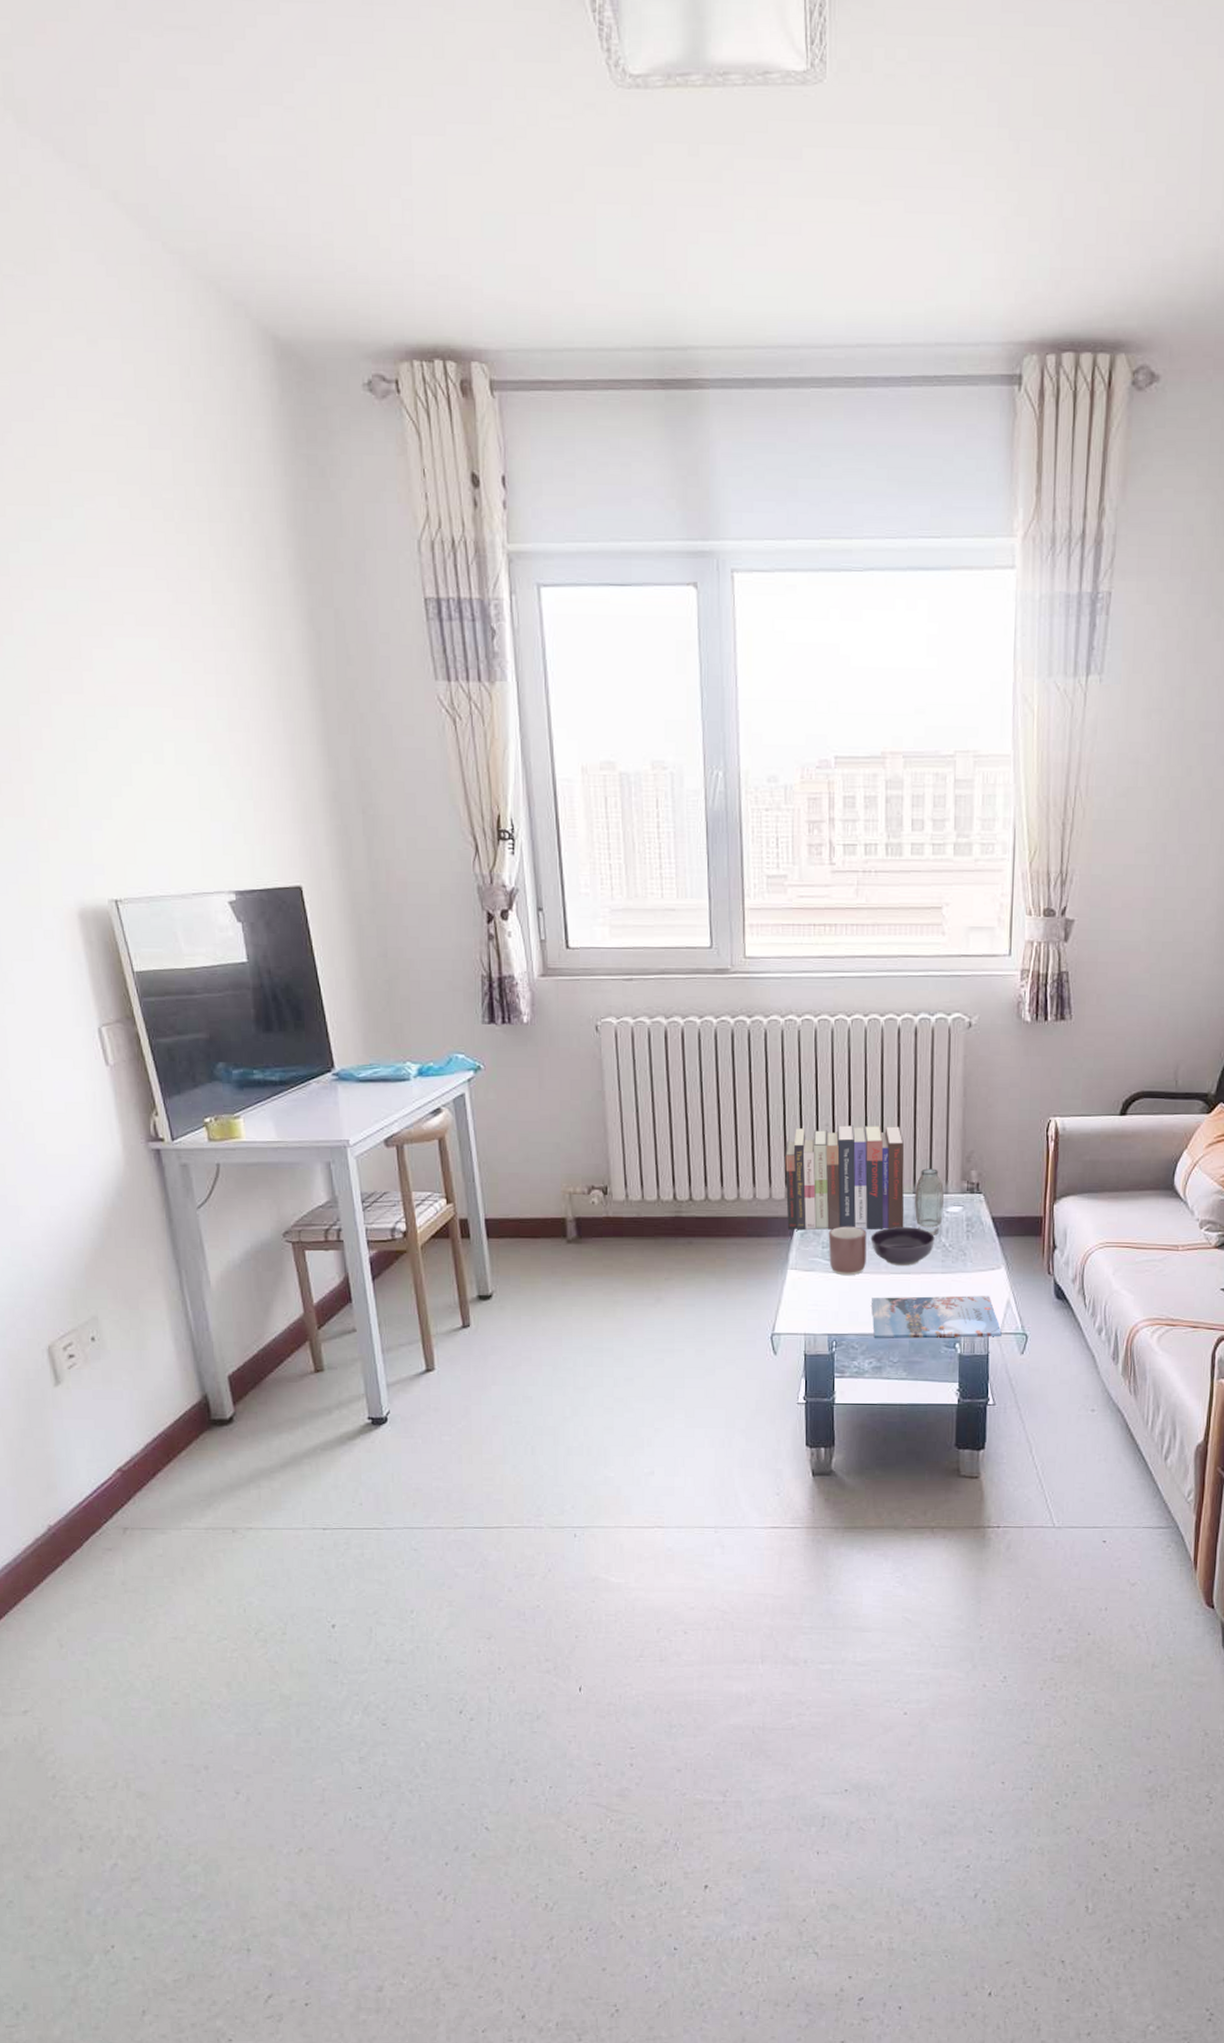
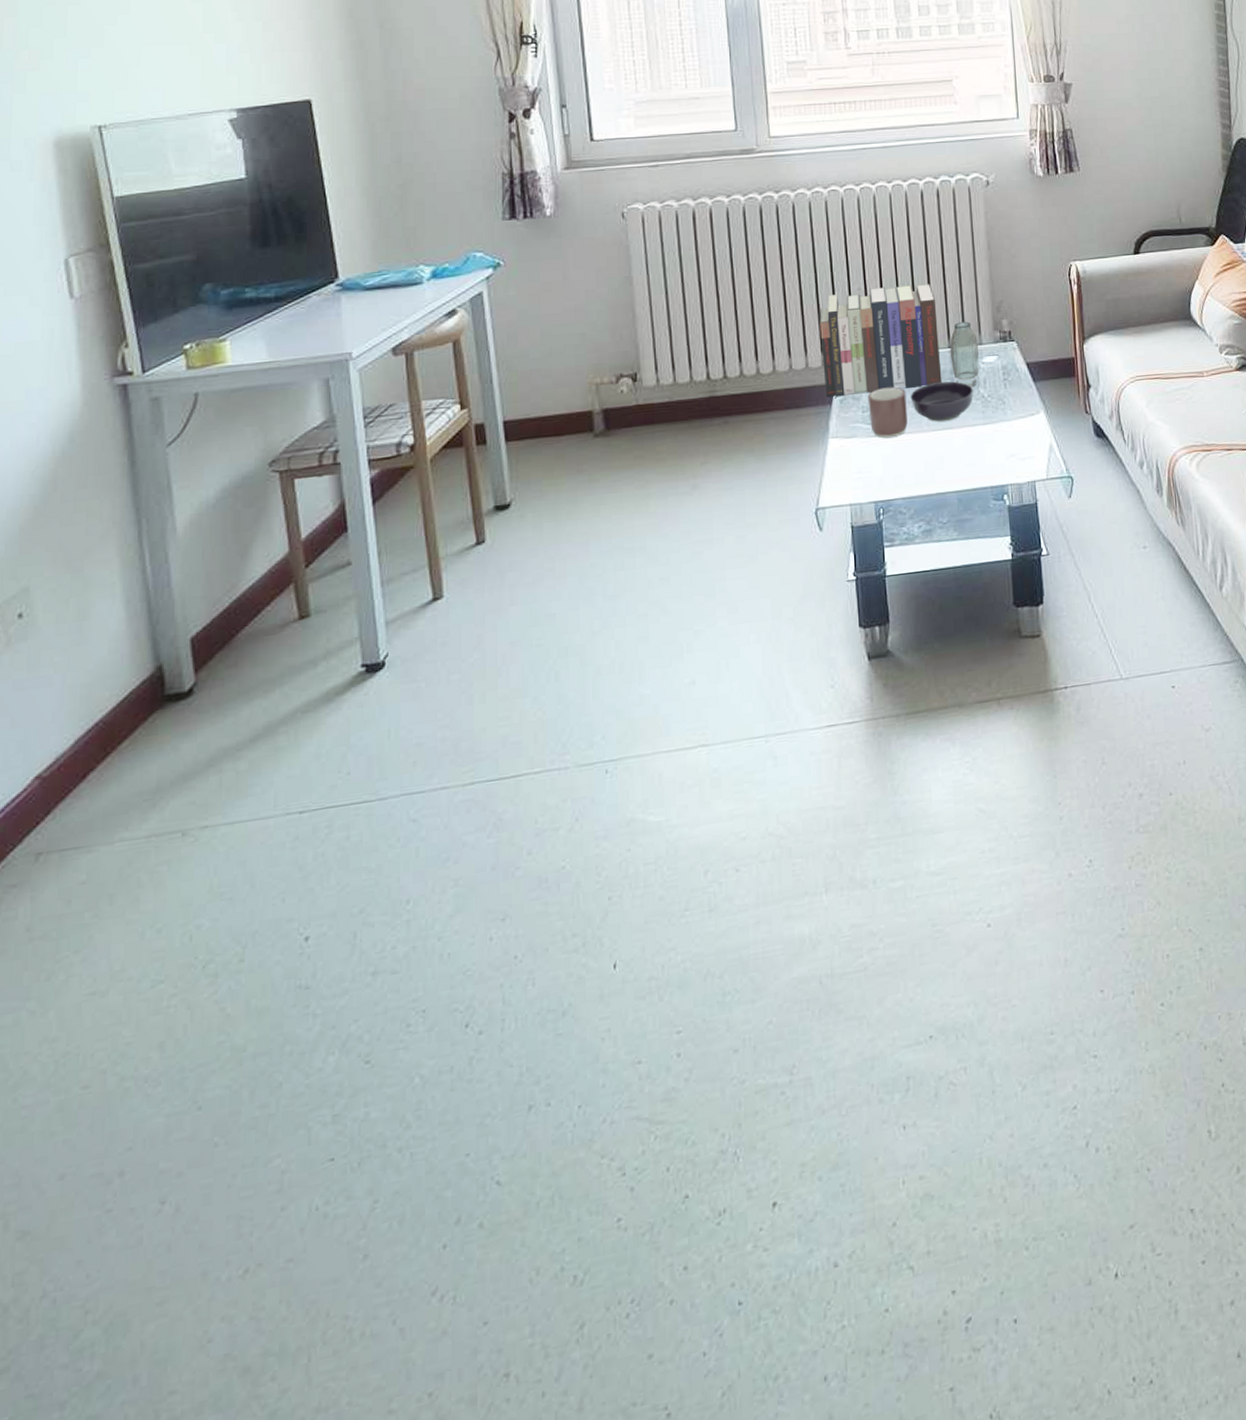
magazine: present [871,1295,1002,1339] -> none [916,442,1048,501]

